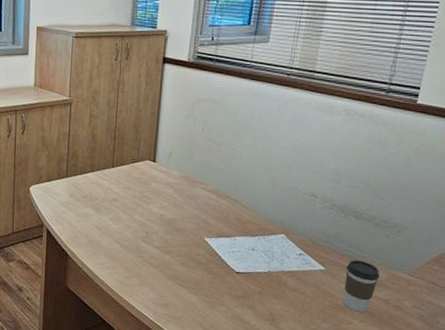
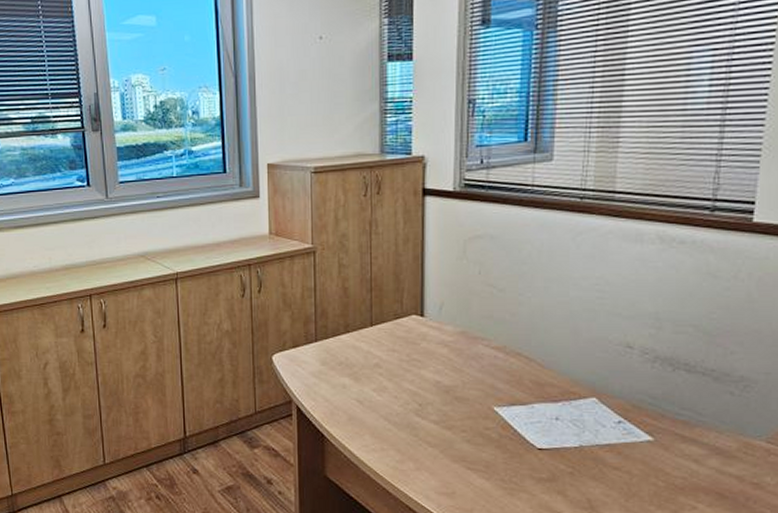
coffee cup: present [344,260,380,312] -> none [681,426,727,493]

